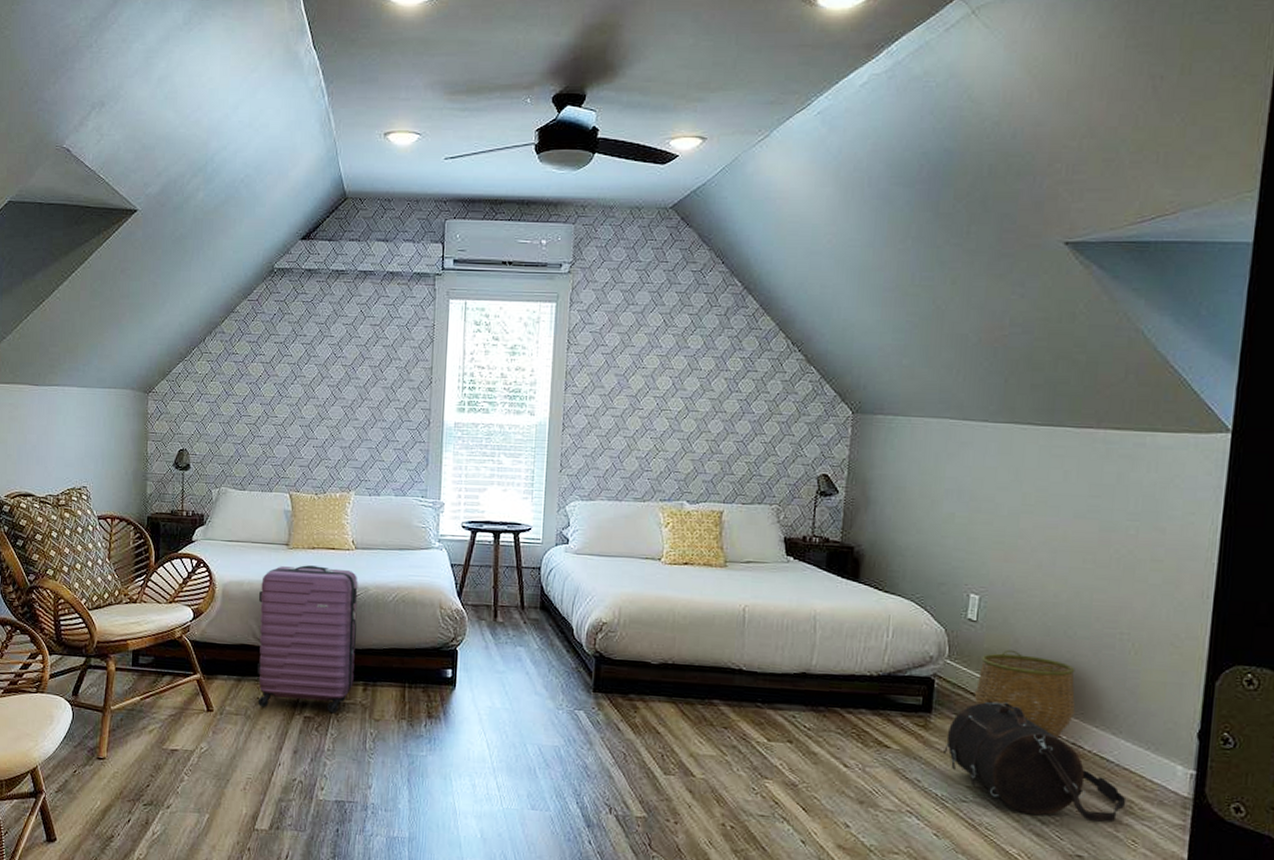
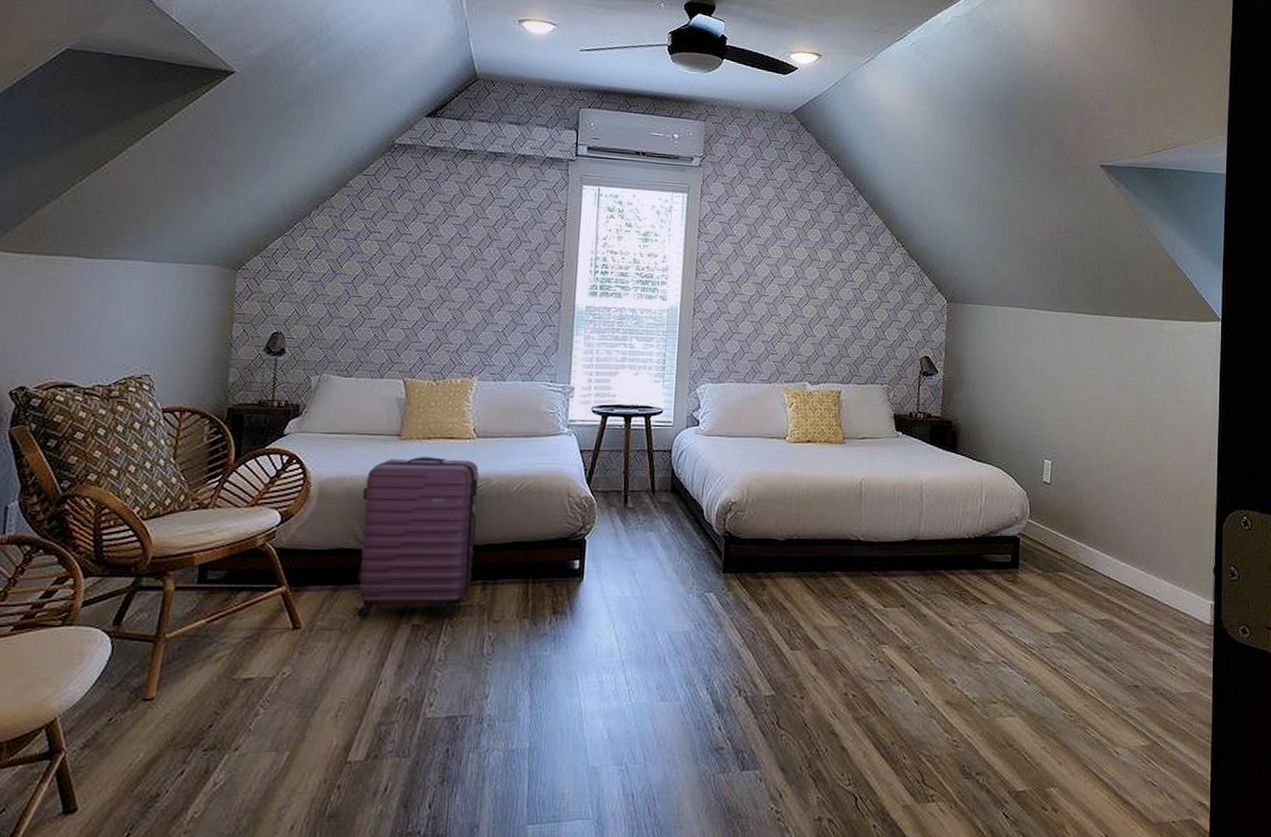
duffel bag: present [944,701,1127,823] -> none [1029,554,1167,655]
basket: present [974,649,1076,738] -> none [1051,507,1127,582]

